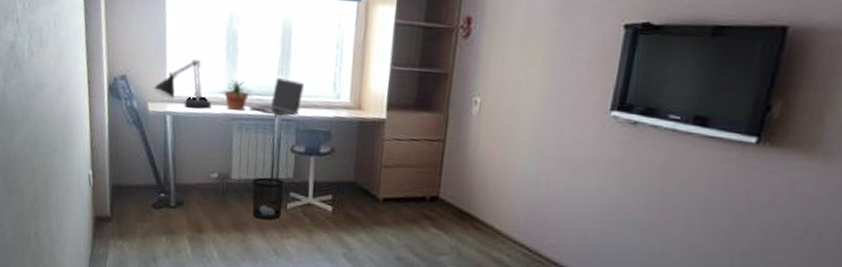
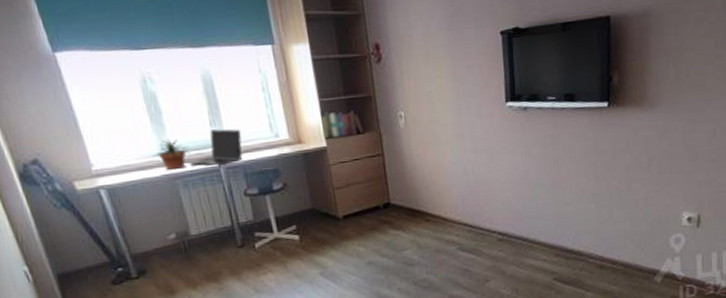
desk lamp: present [152,59,212,109] -> none [74,128,149,178]
waste bin: present [252,177,284,220] -> none [214,223,252,265]
books: none [386,81,432,114] -> present [321,111,365,138]

